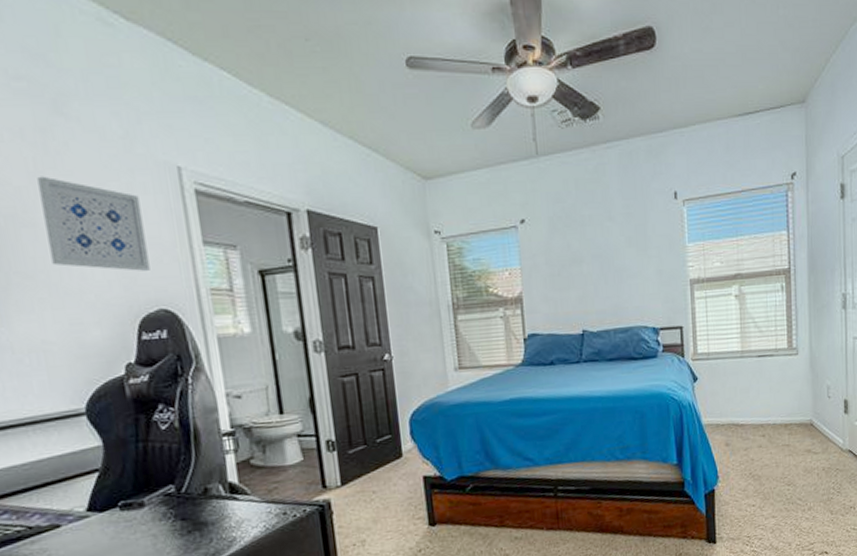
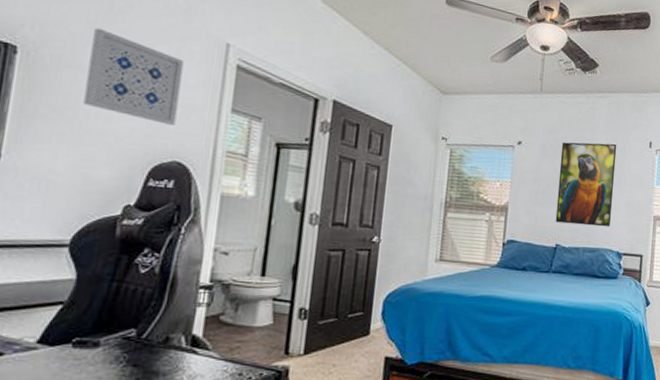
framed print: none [571,202,642,306] -> present [555,142,617,227]

